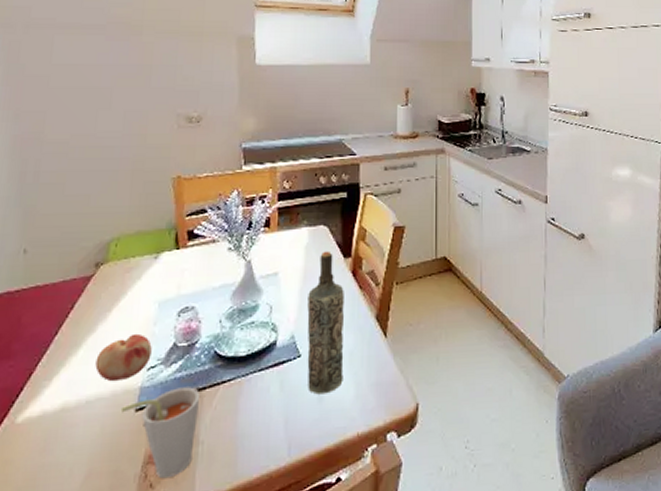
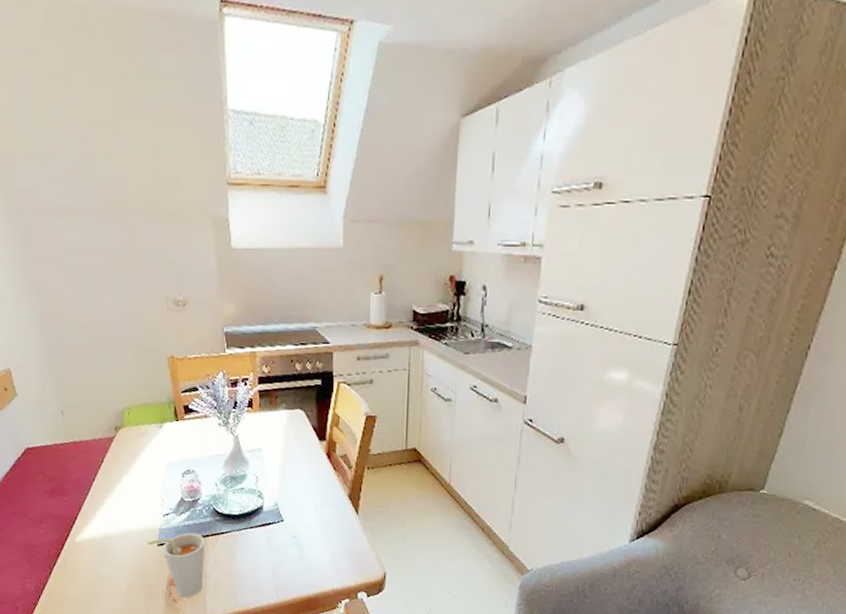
fruit: present [95,333,152,382] -> none [125,486,165,522]
bottle: present [307,251,344,395] -> none [288,433,321,554]

